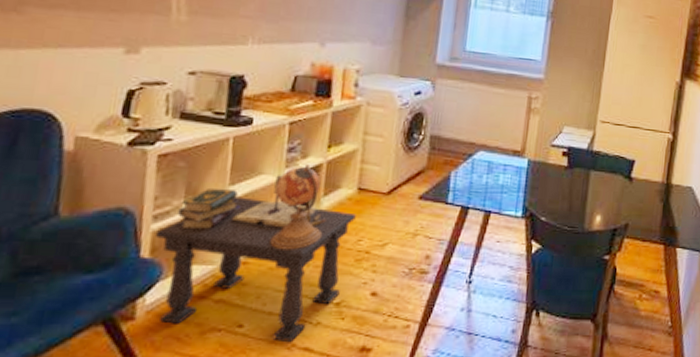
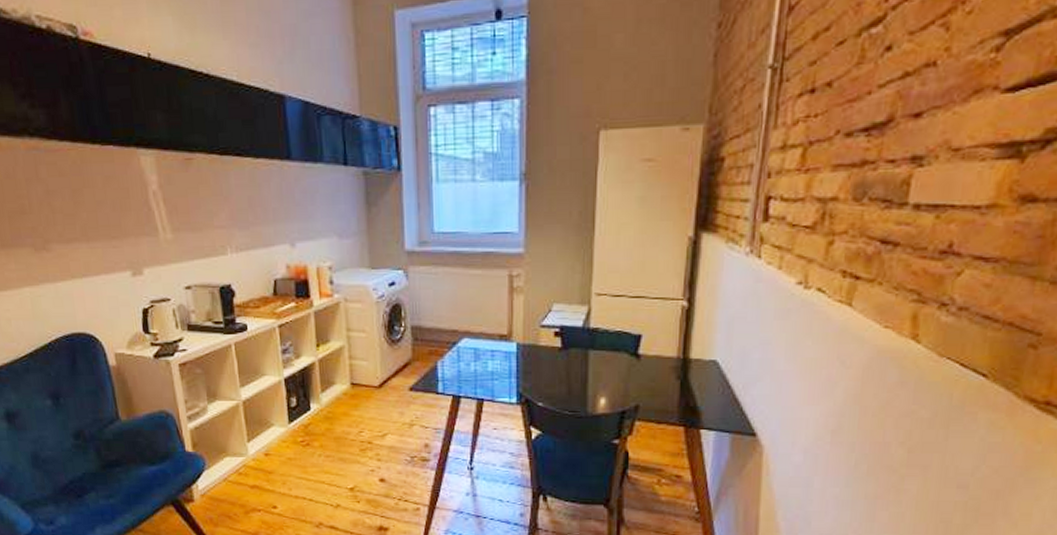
side table: present [154,164,356,343] -> none [192,364,354,522]

